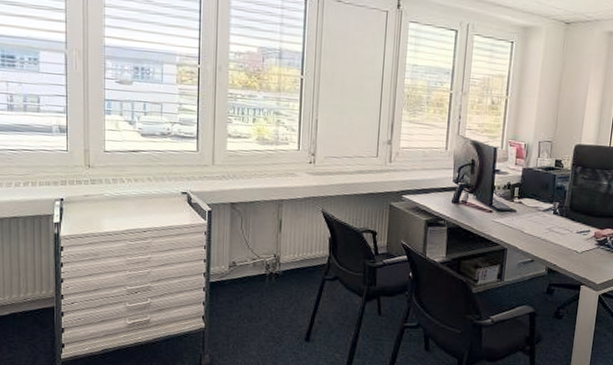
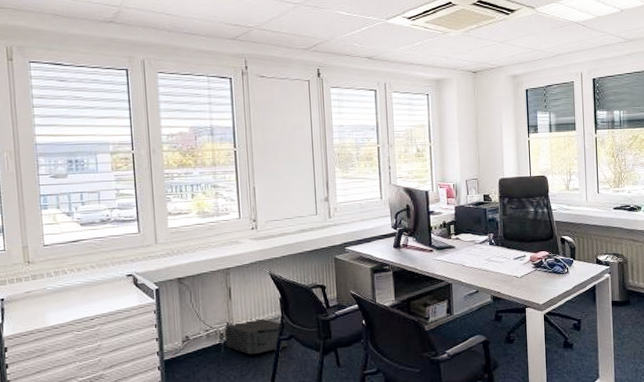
storage bin: none [270,254,331,290] -> present [224,318,287,354]

